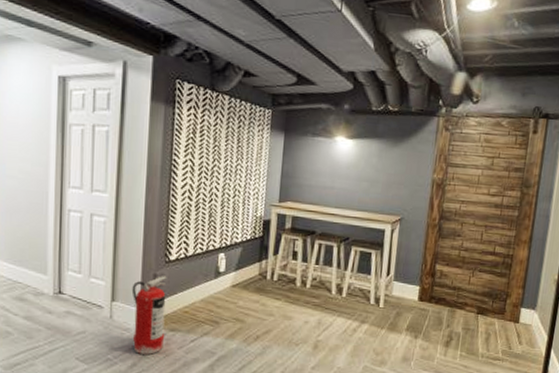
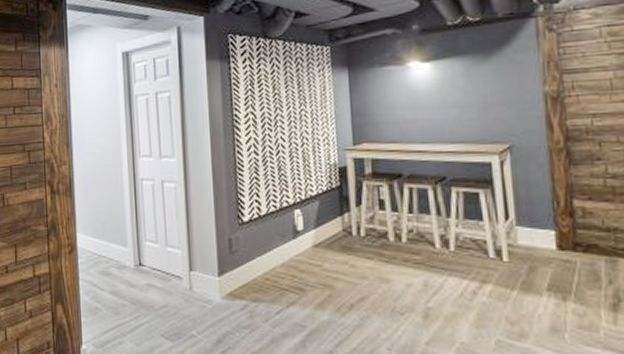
fire extinguisher: present [131,276,167,355] -> none [208,240,248,329]

